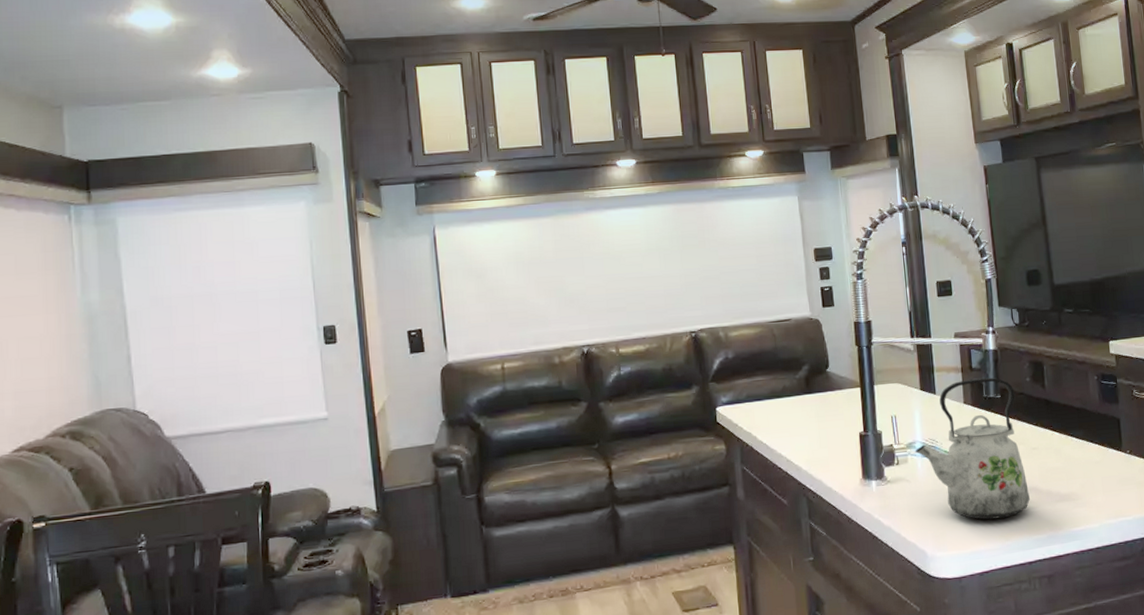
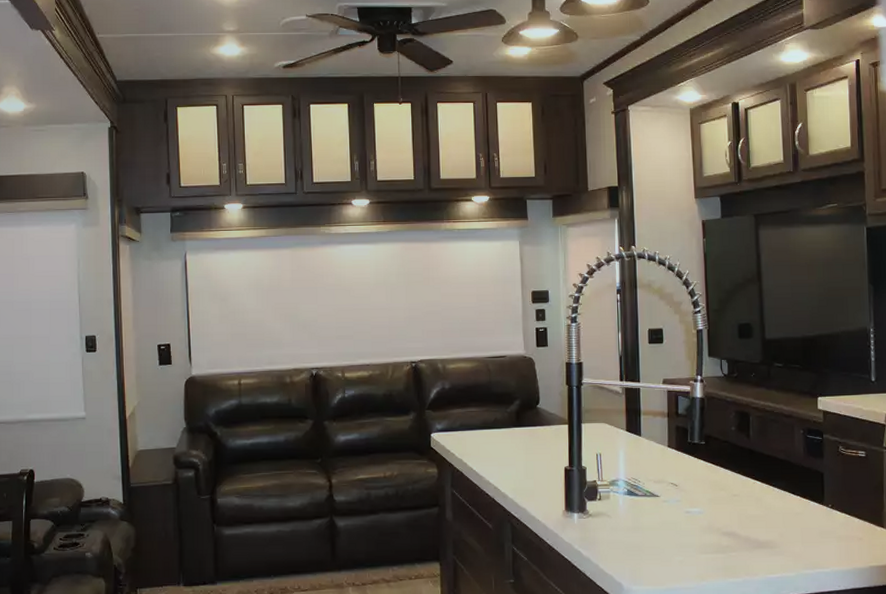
kettle: present [915,377,1031,520] -> none [617,424,729,560]

